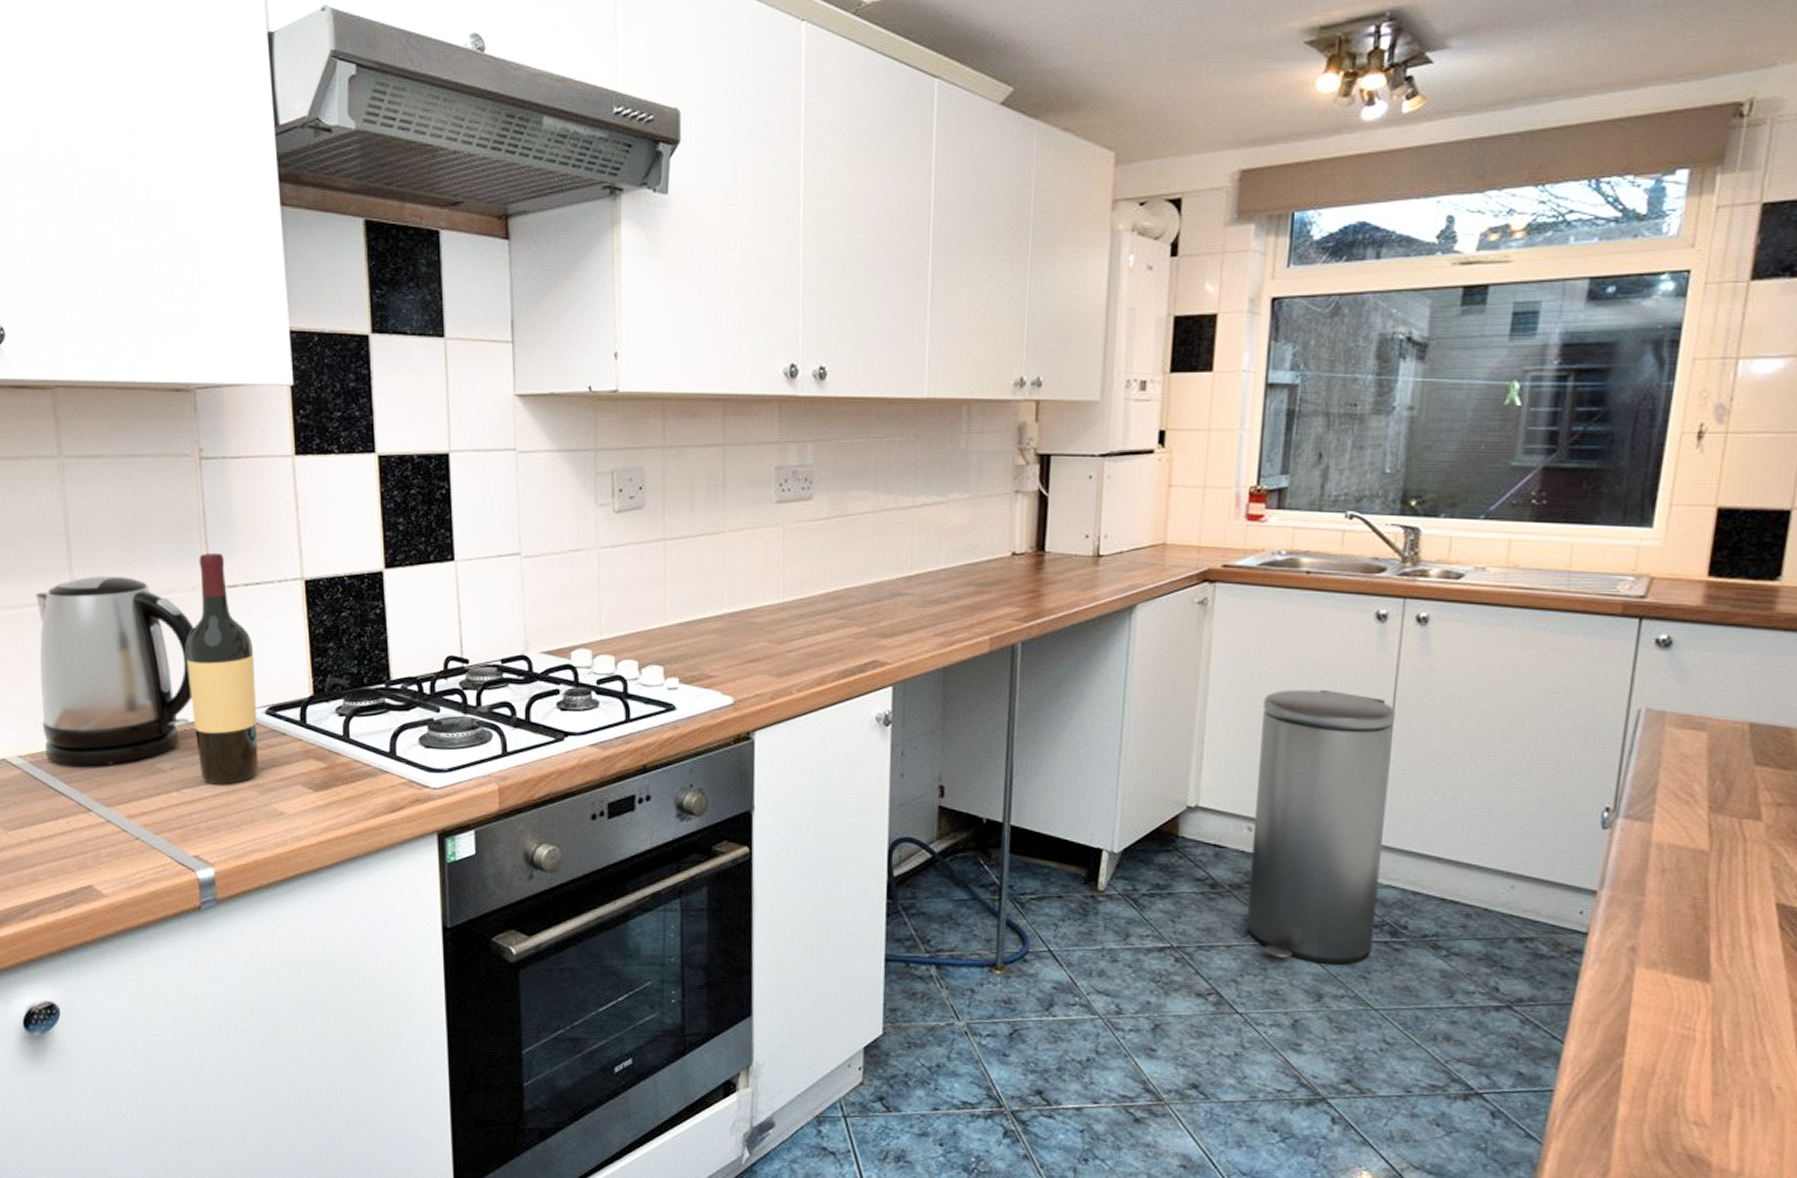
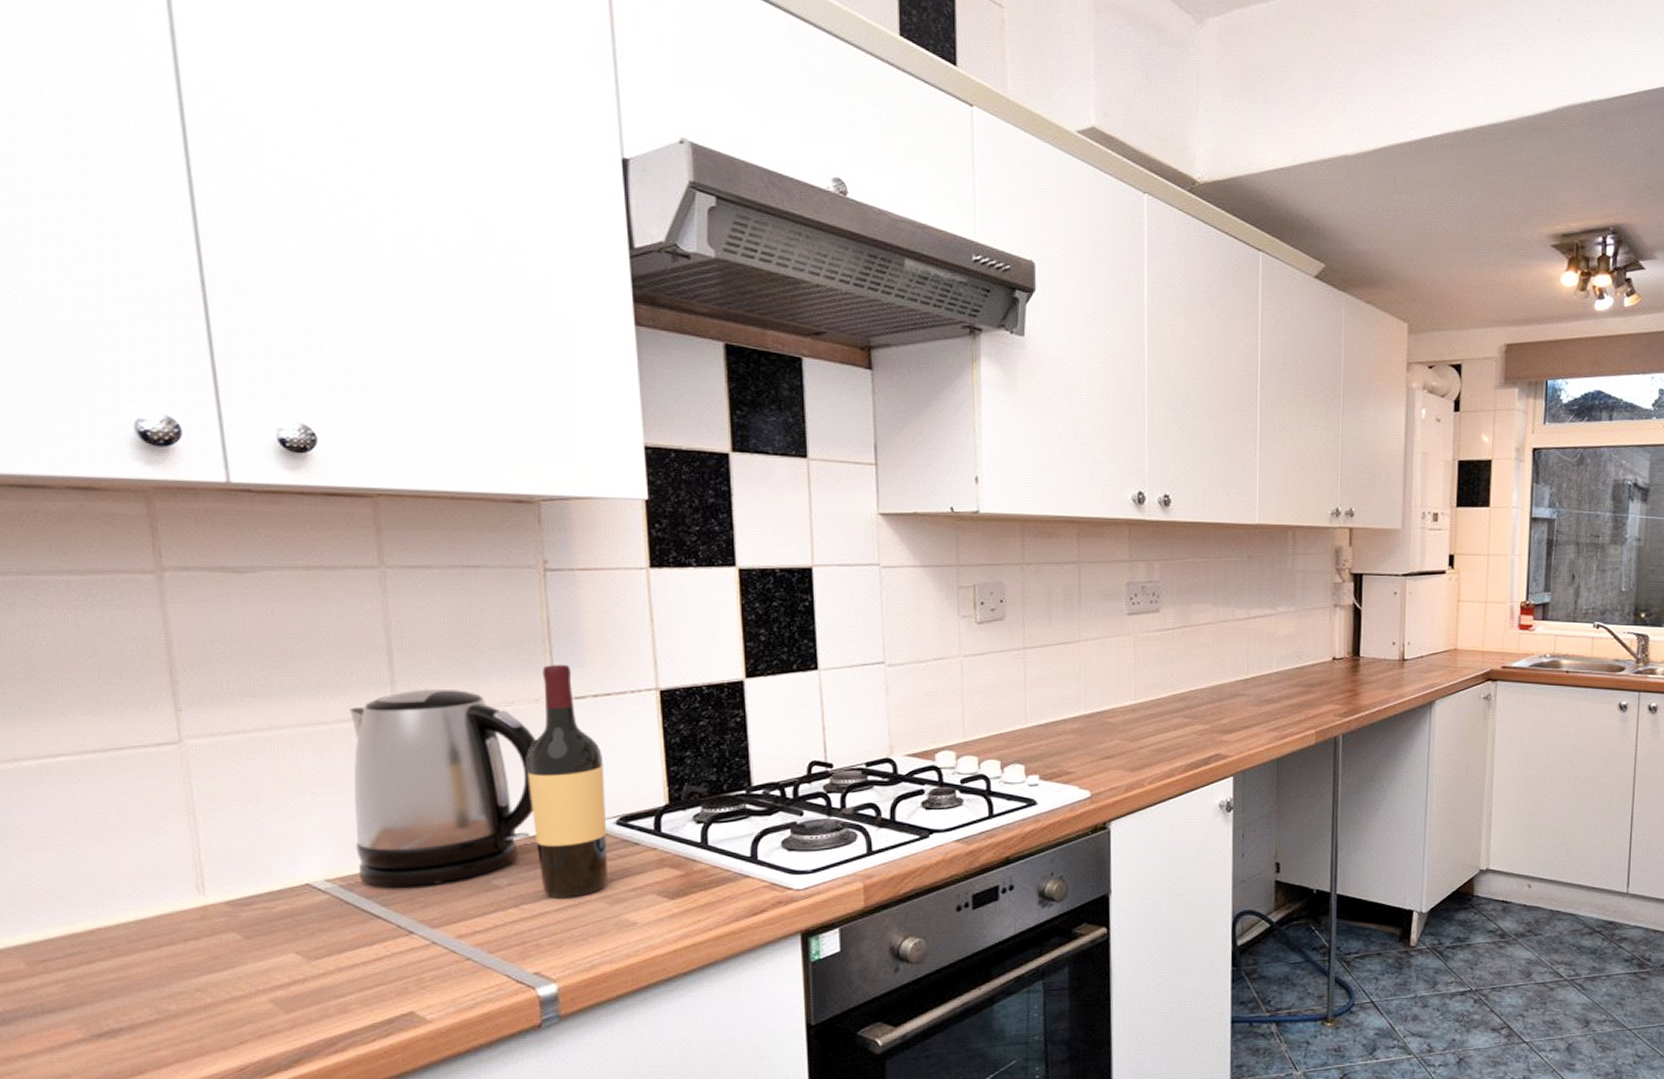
pedal bin: present [1246,689,1396,965] -> none [1529,768,1636,995]

